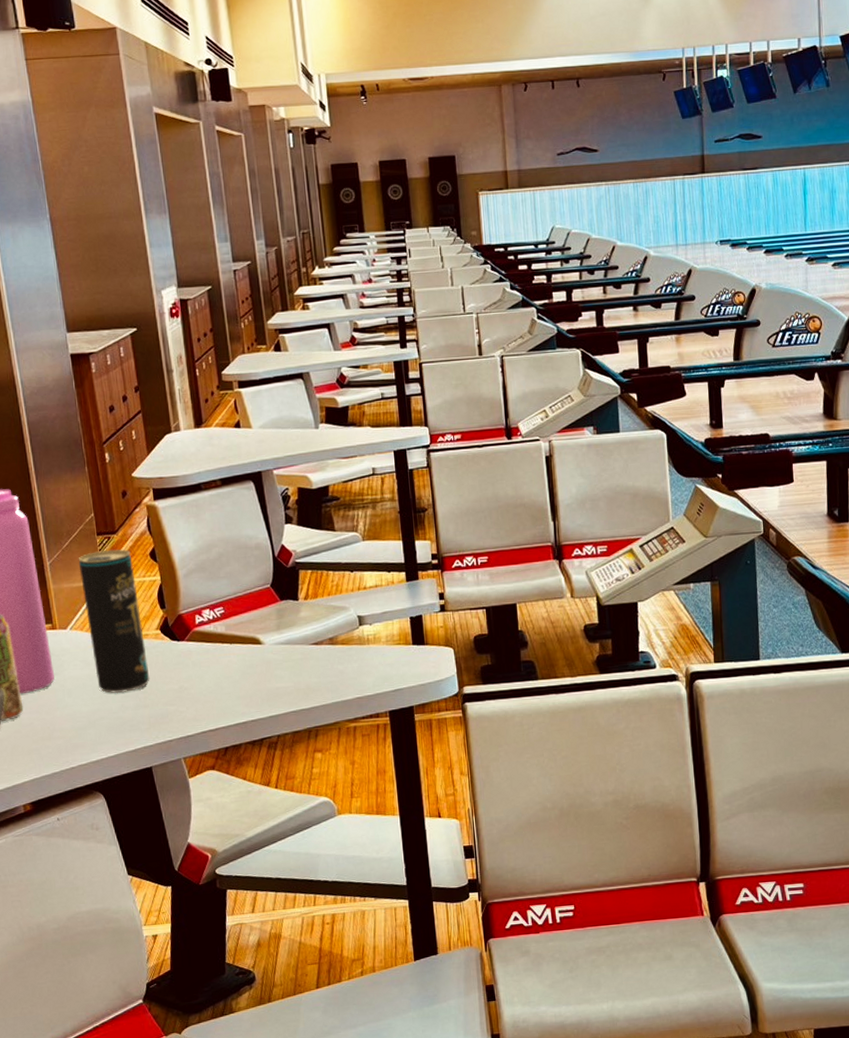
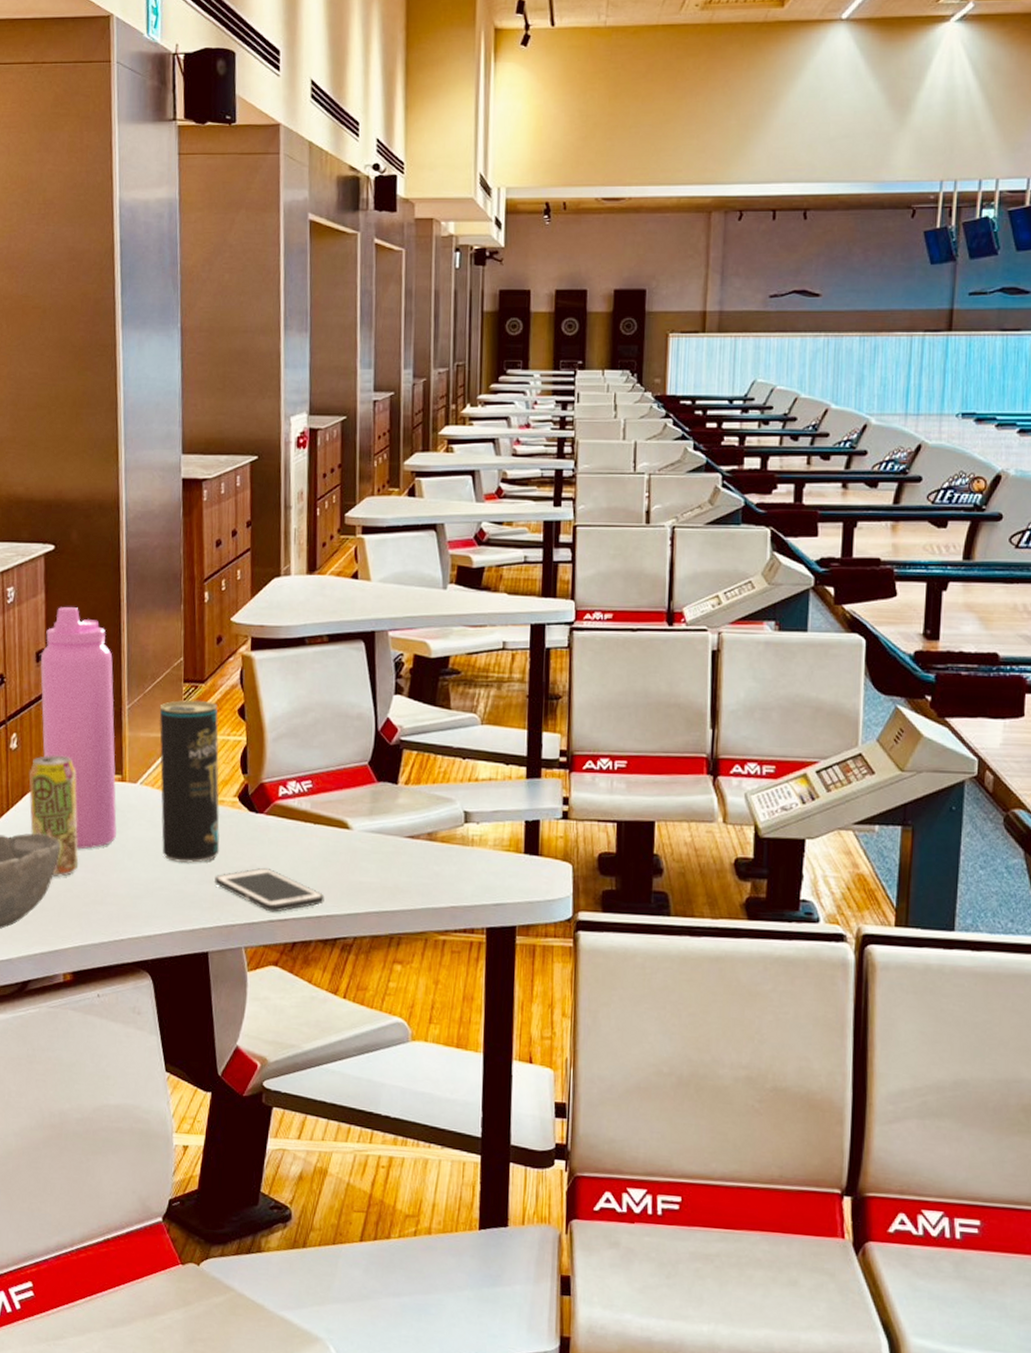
cell phone: none [148,687,248,725] -> present [213,867,325,912]

